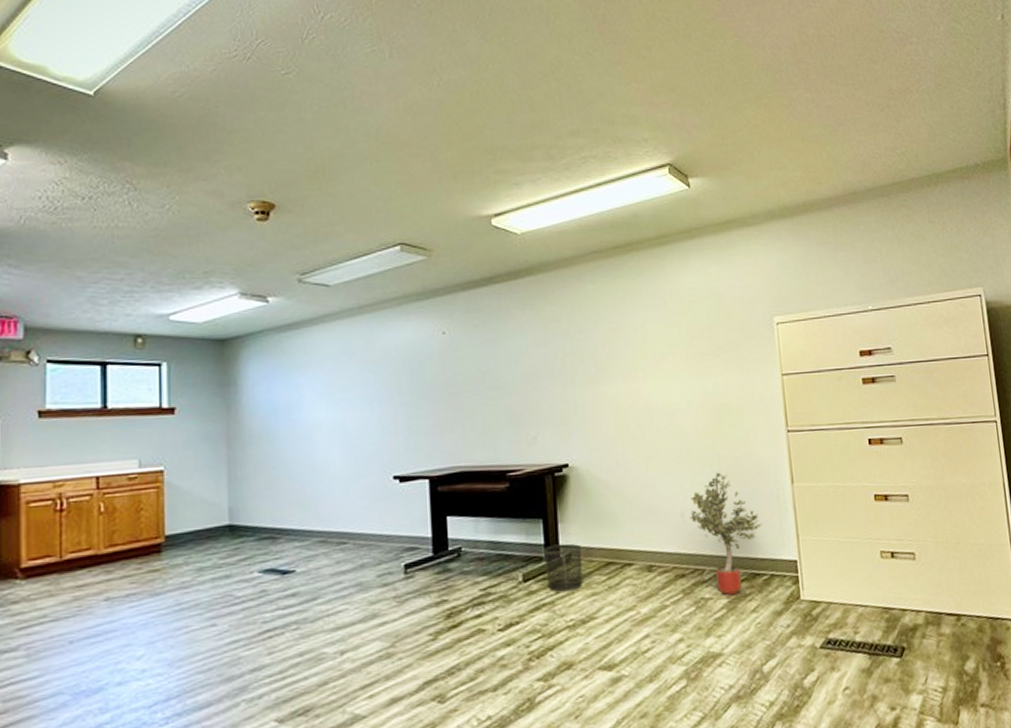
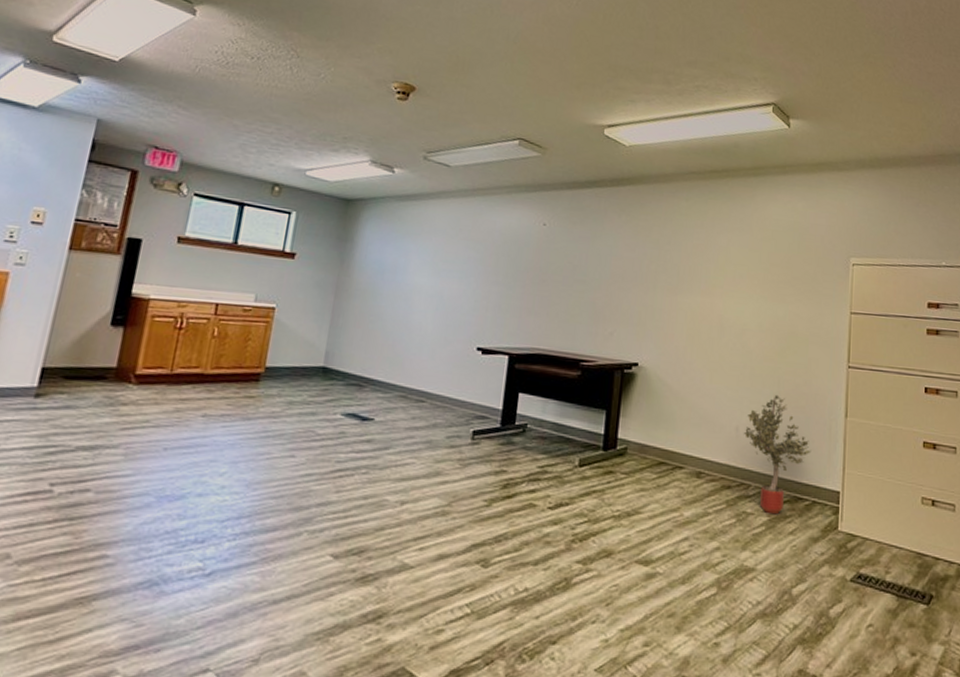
waste bin: present [544,543,583,594] -> none [601,436,639,485]

